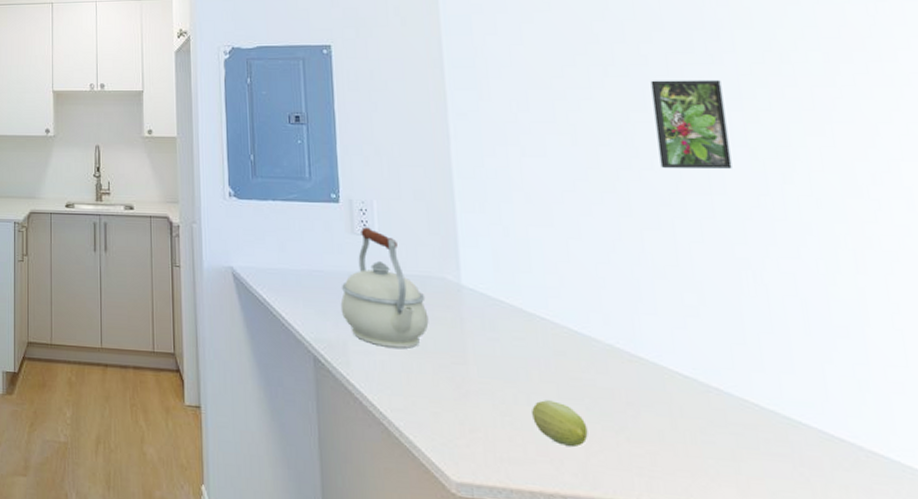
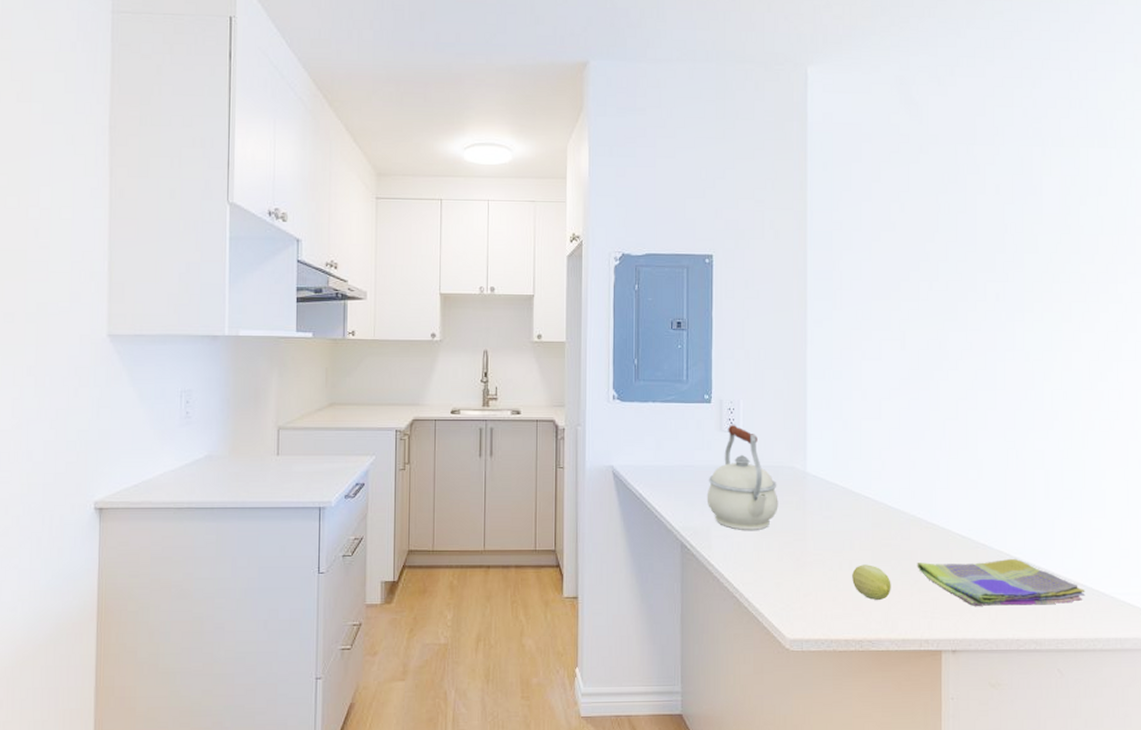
dish towel: none [621,404,891,479] -> present [917,558,1085,606]
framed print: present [650,79,732,169] -> none [963,294,1012,369]

